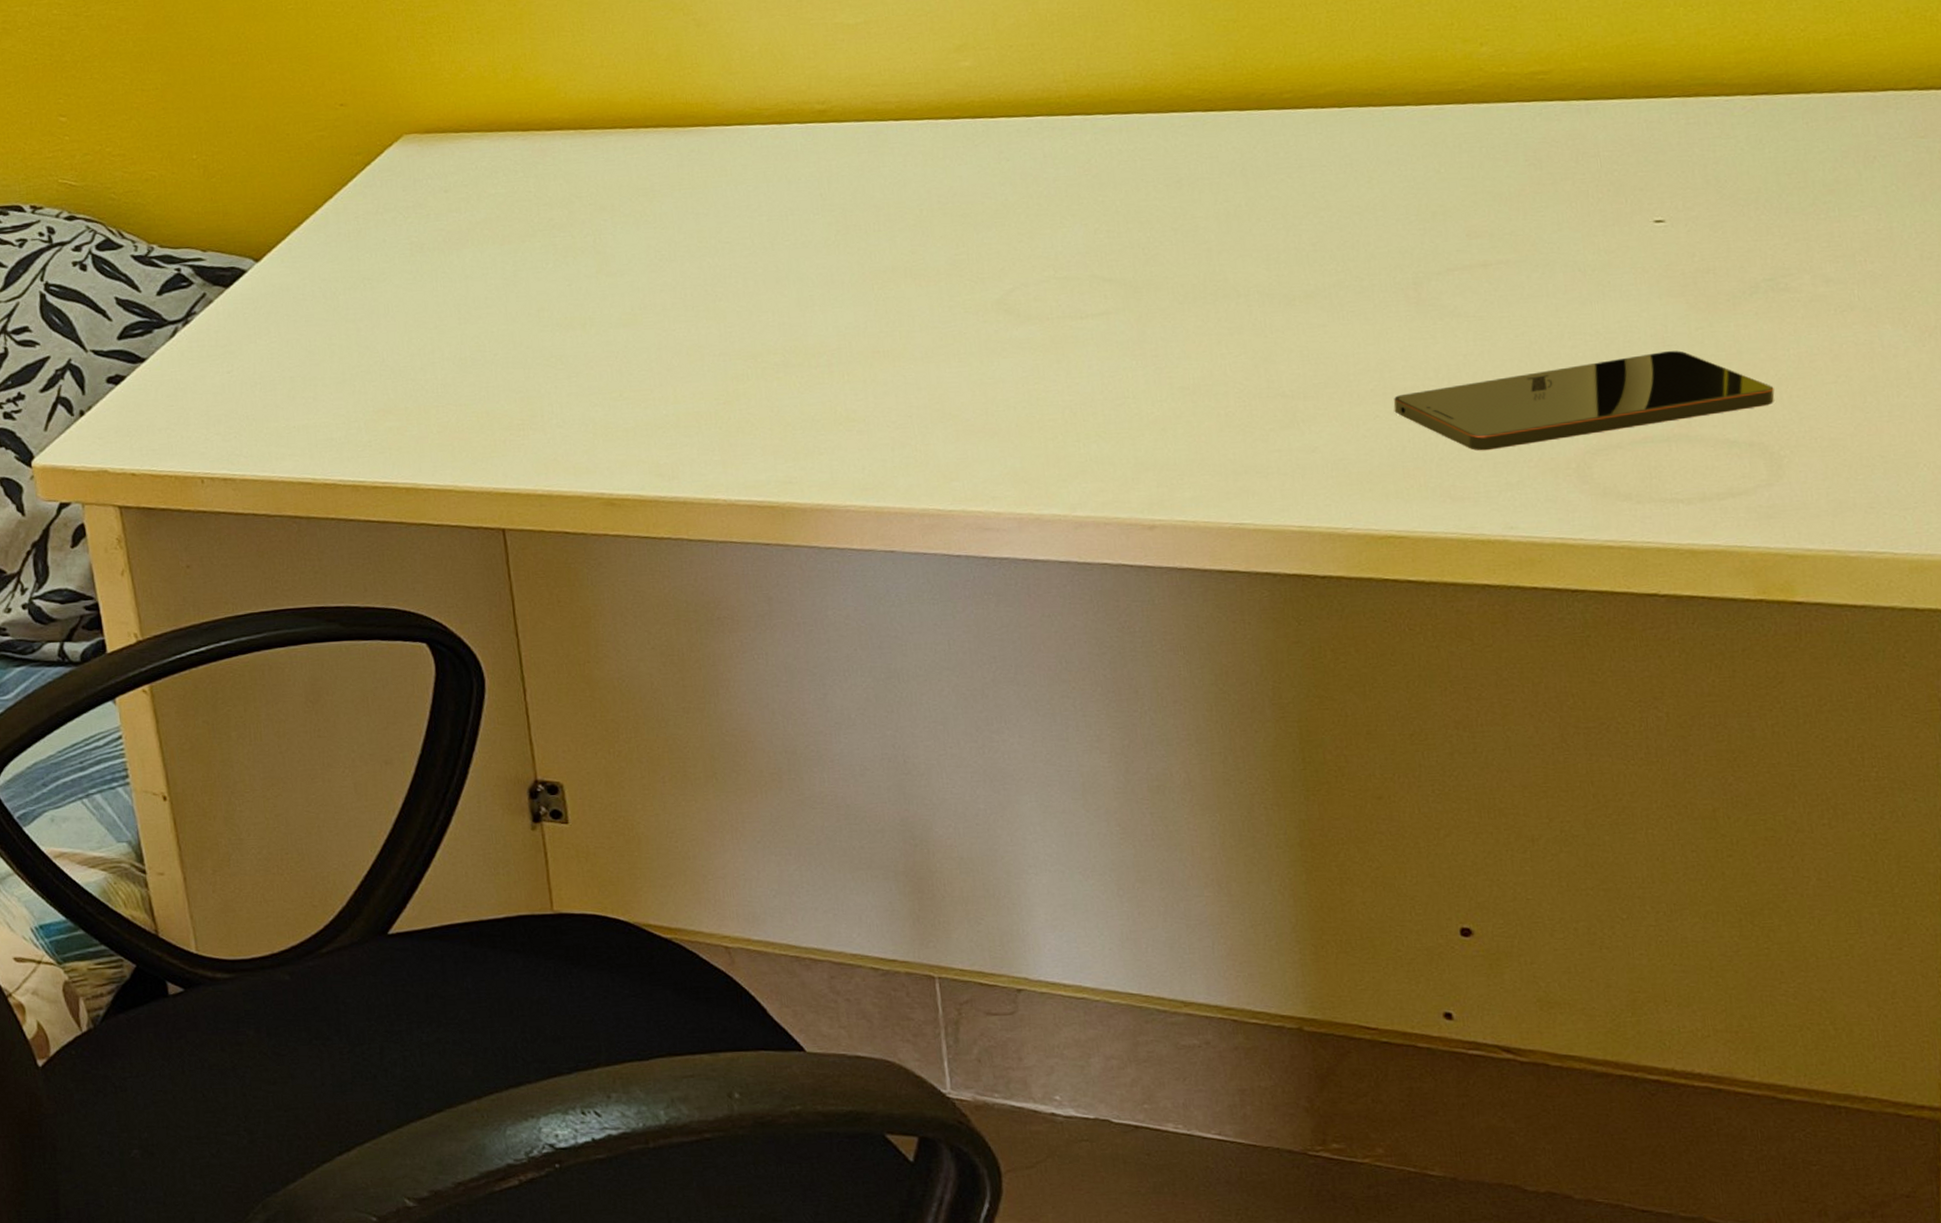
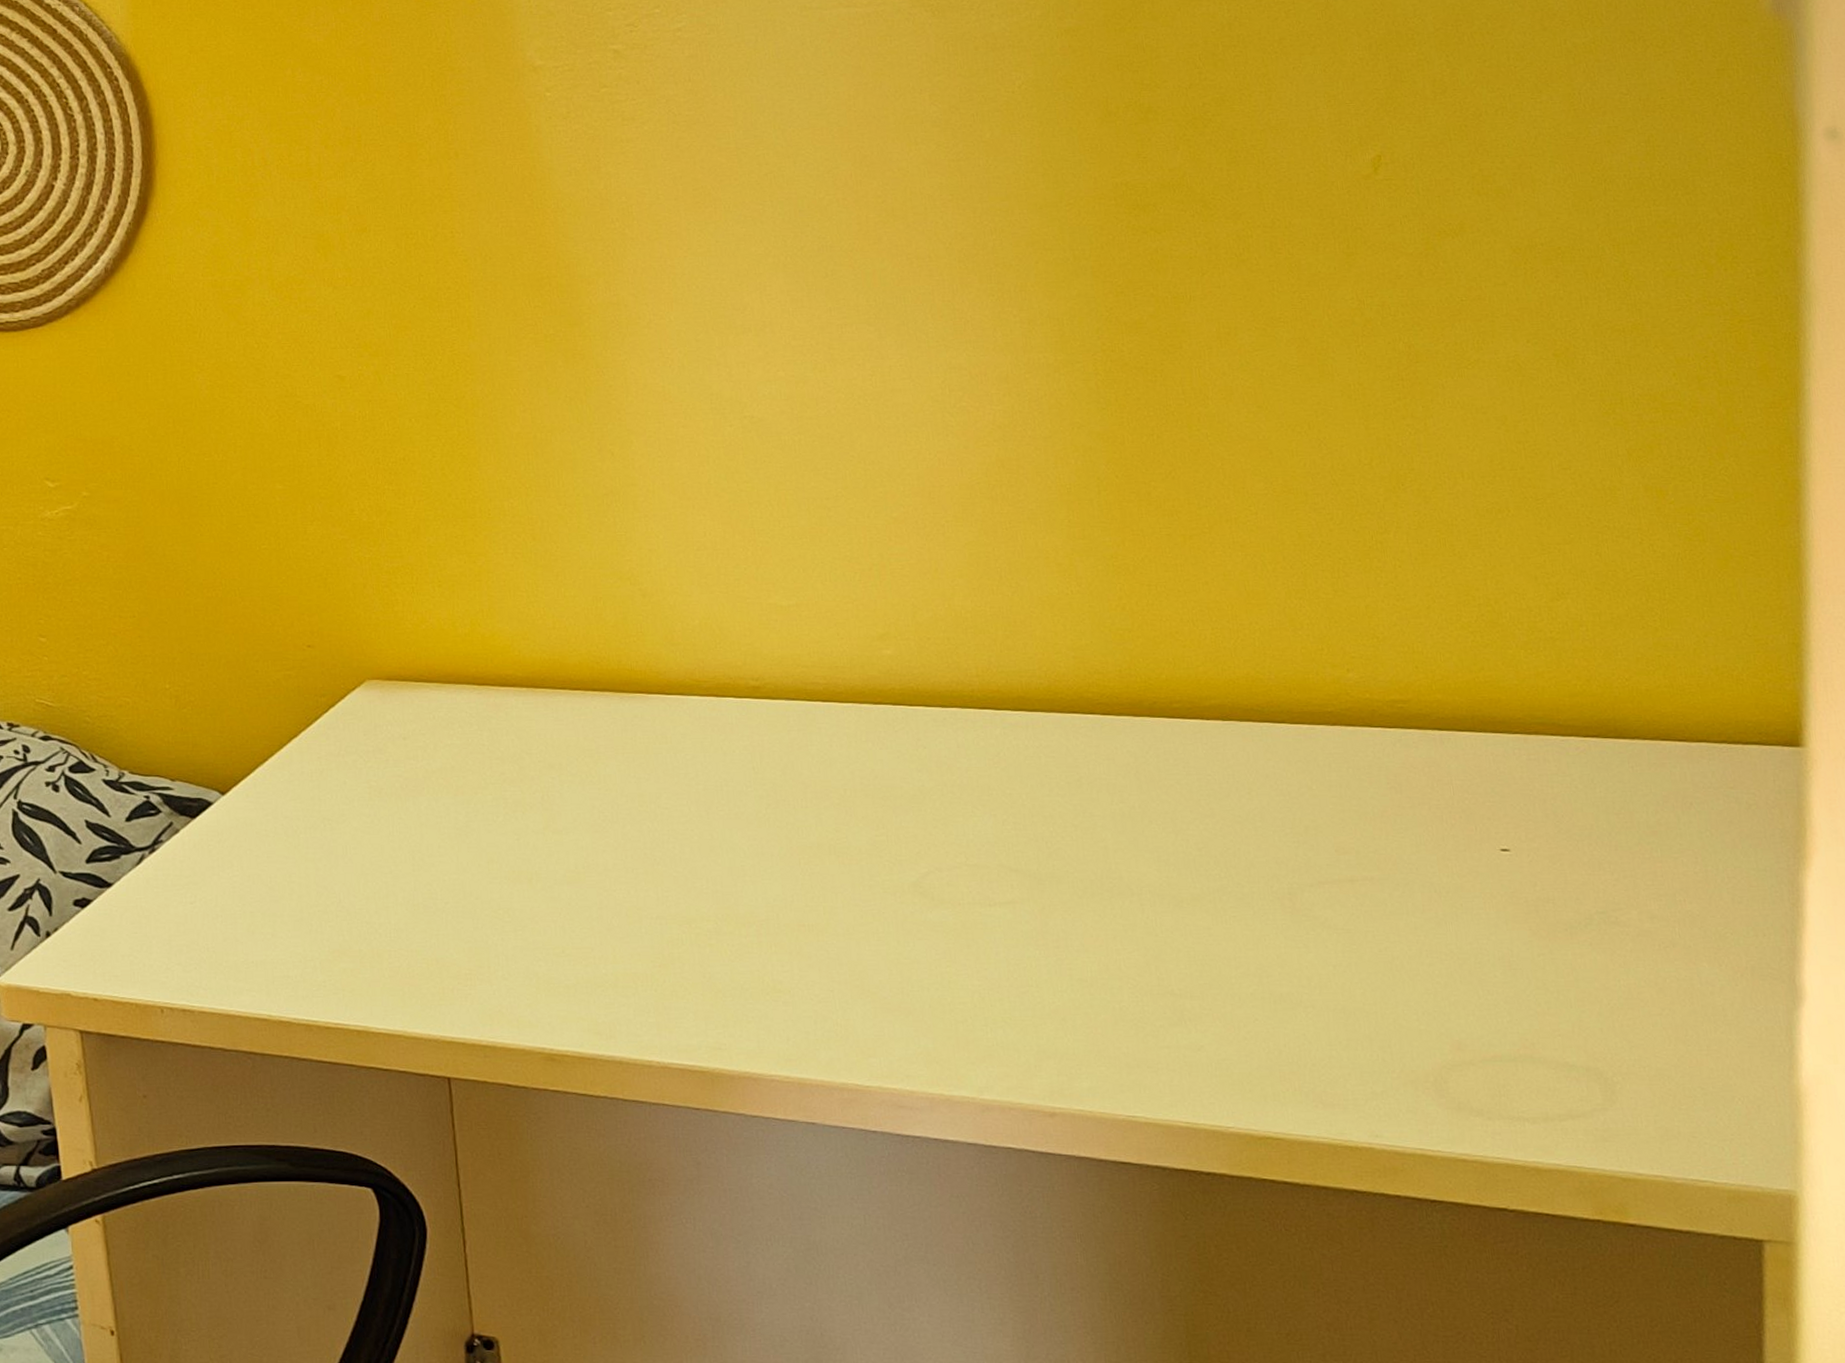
phone: present [1393,350,1775,451] -> none [1270,975,1608,1060]

